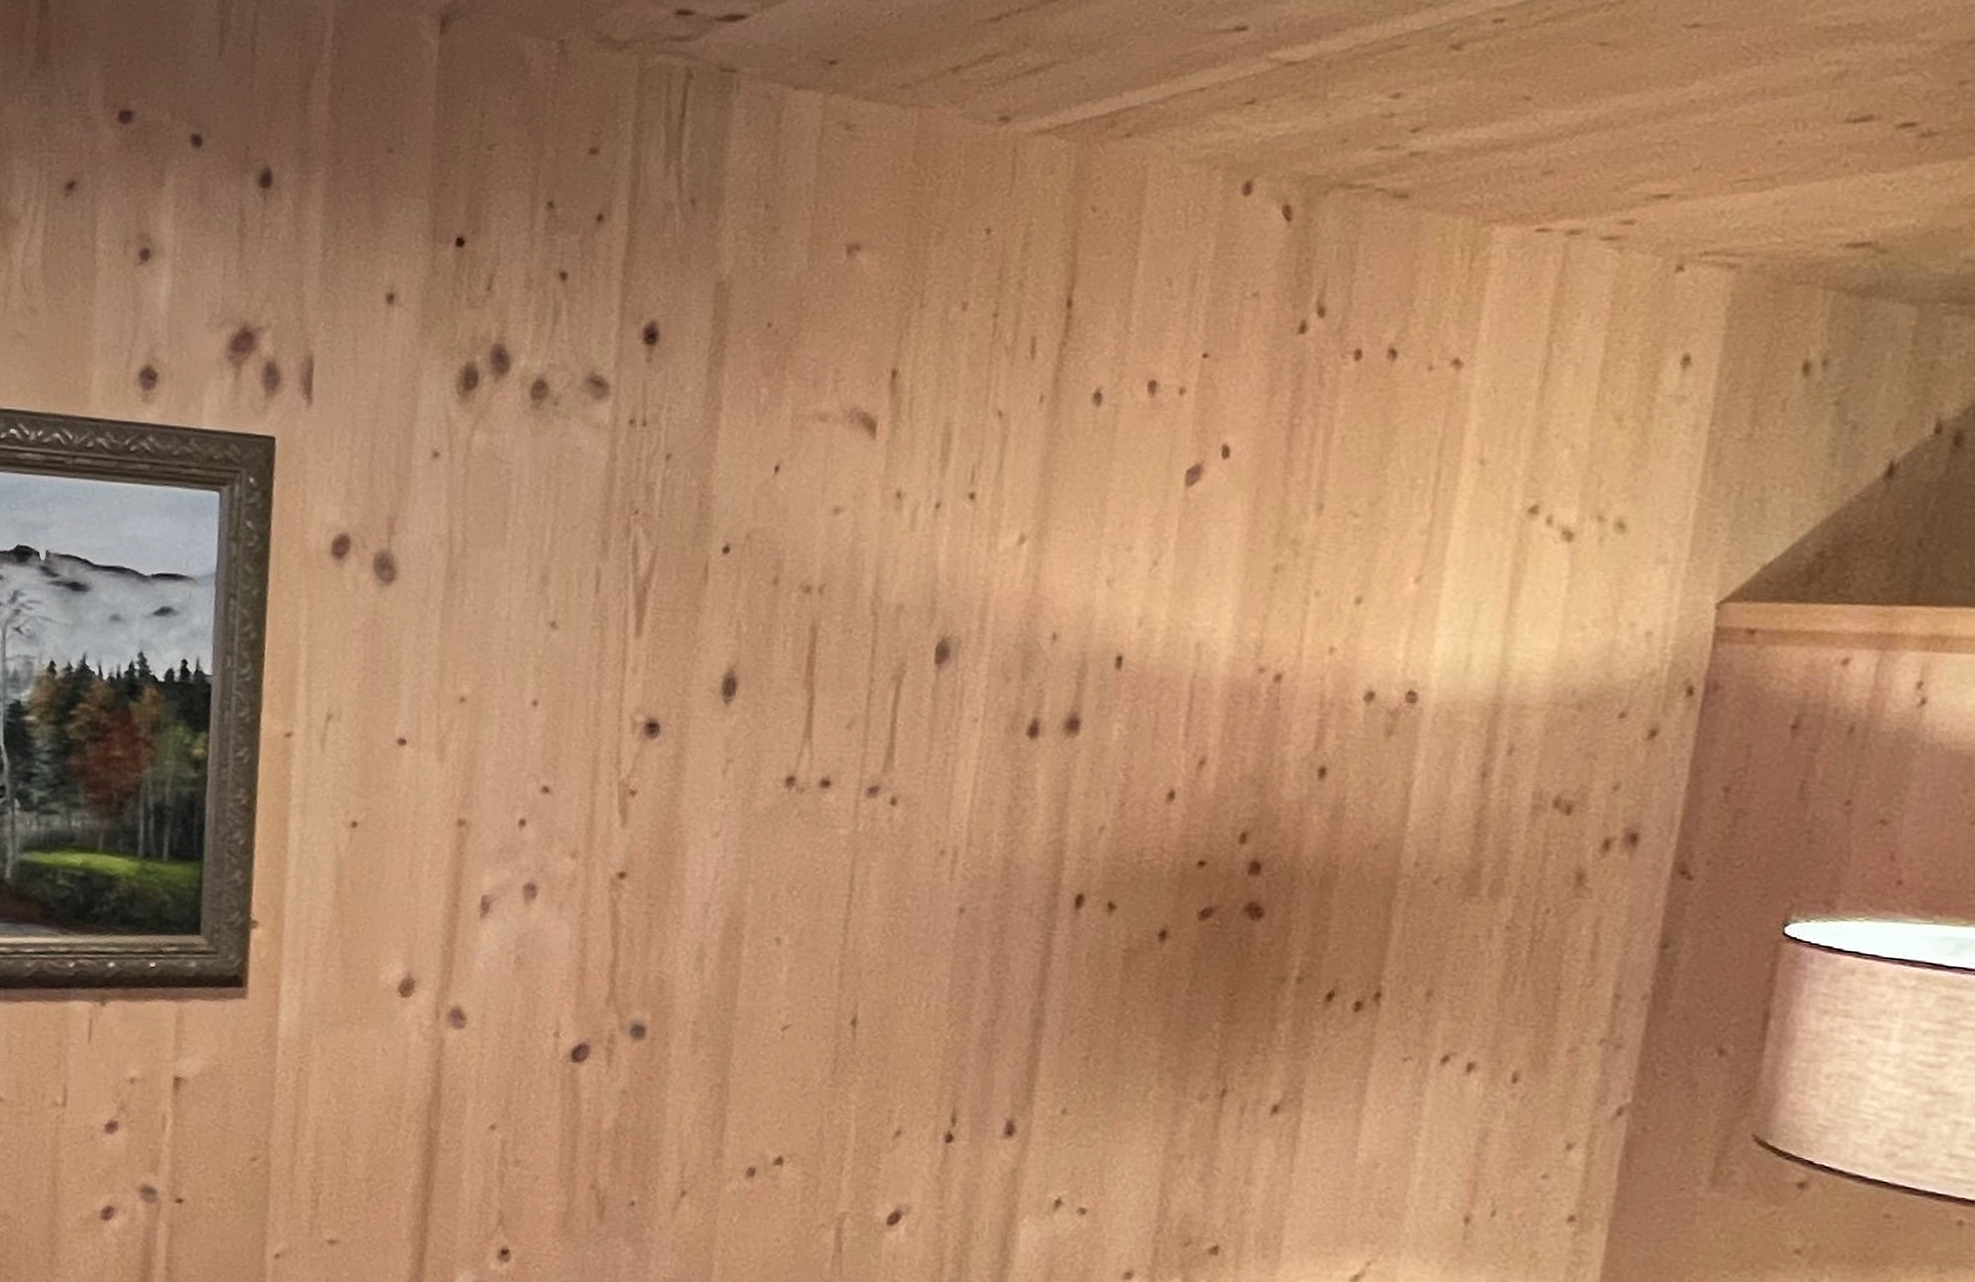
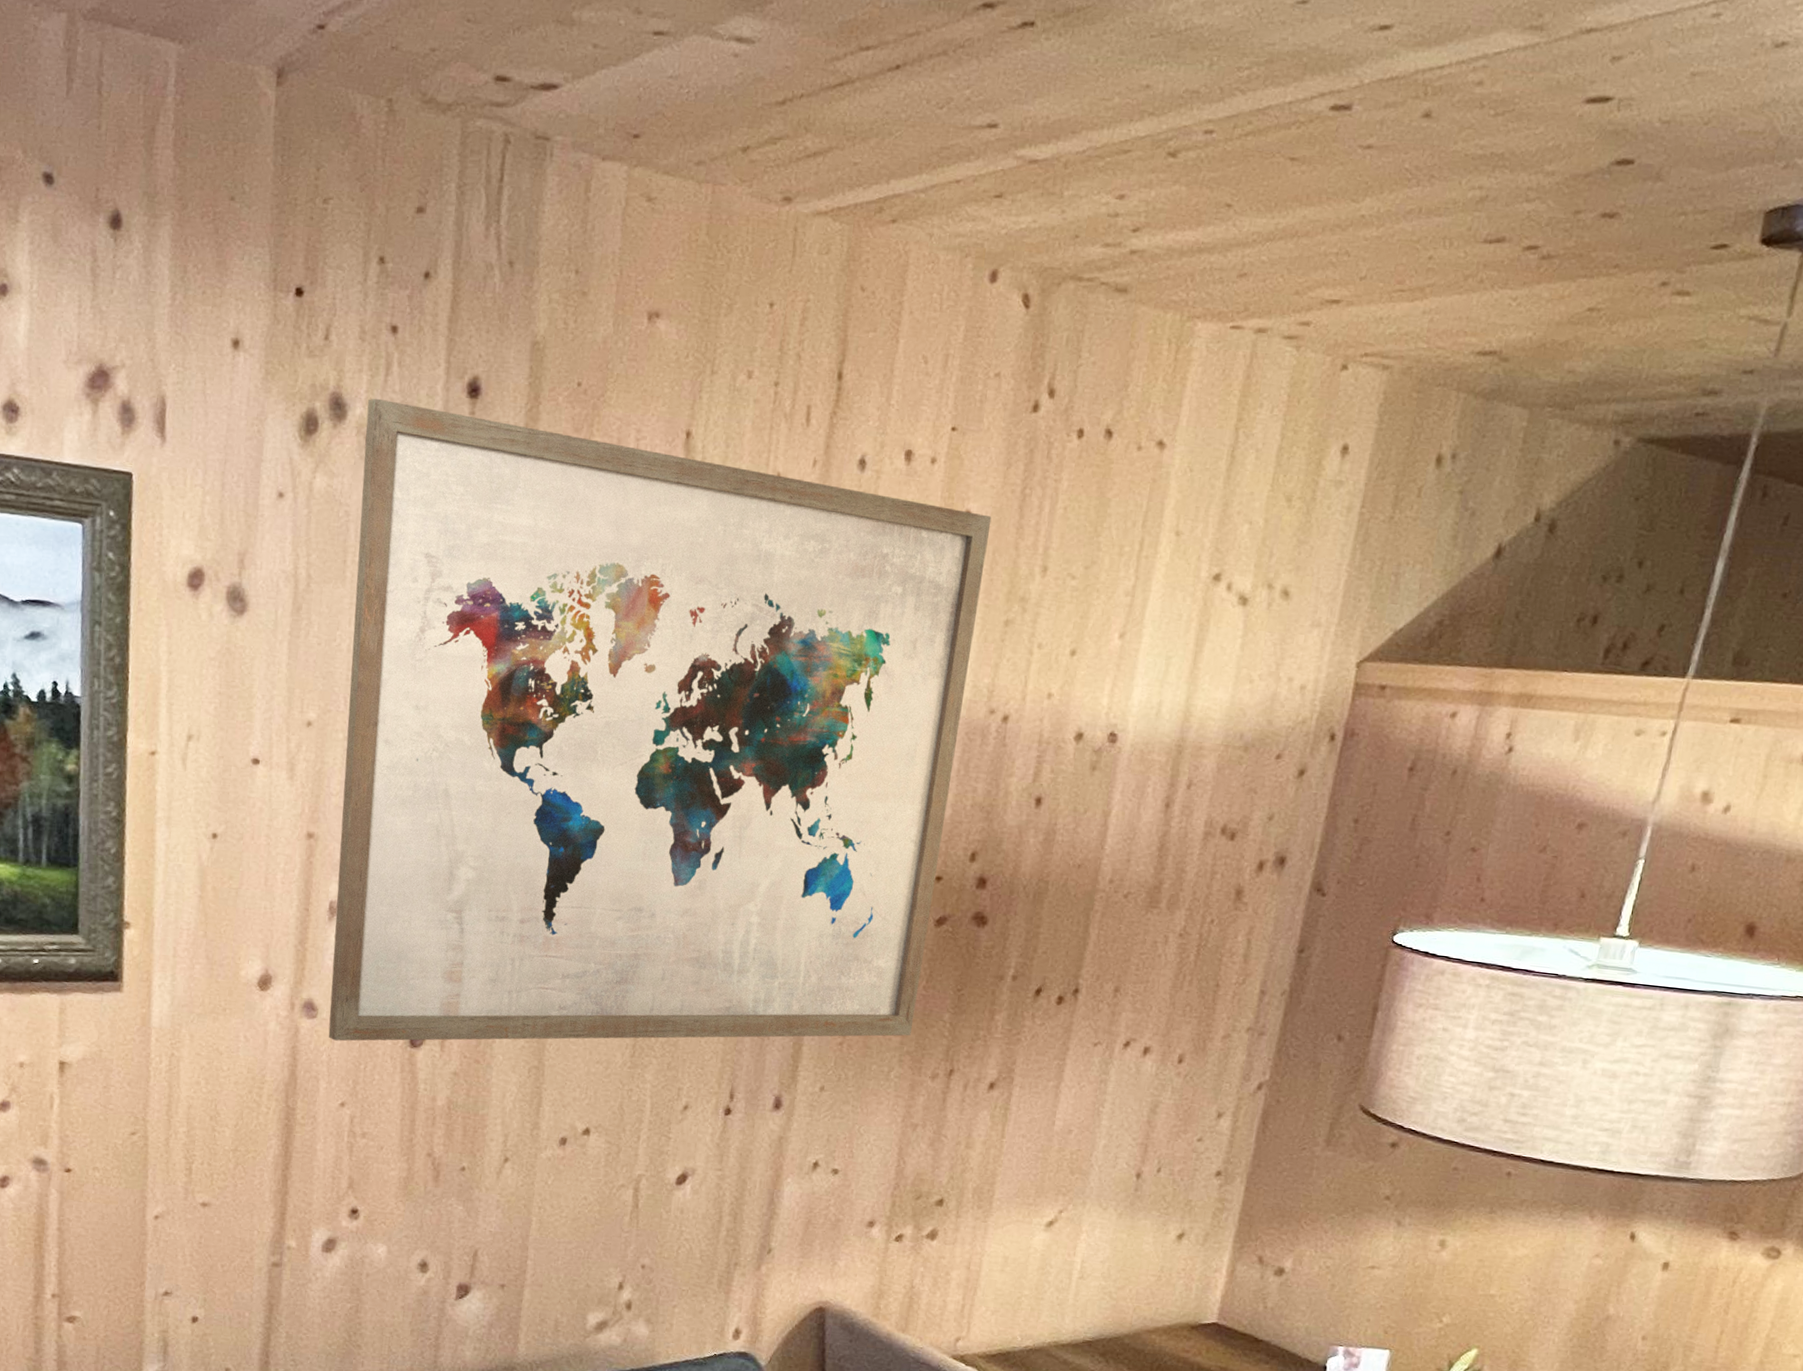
wall art: none [477,348,1254,1055] -> present [328,398,992,1042]

